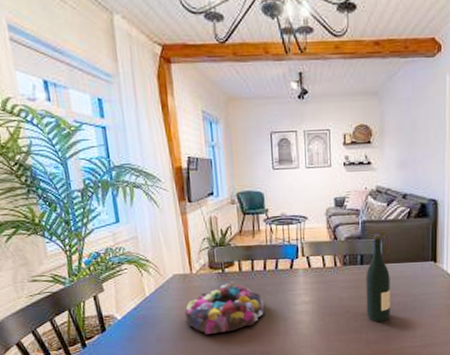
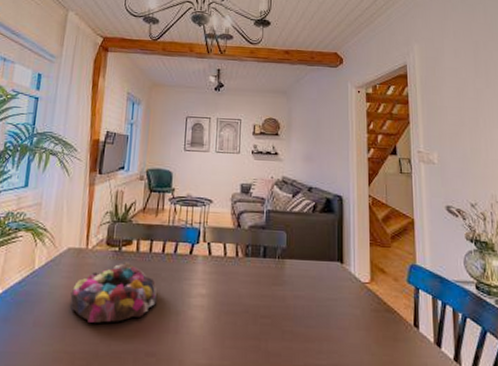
wine bottle: present [366,234,390,322] -> none [267,225,294,329]

